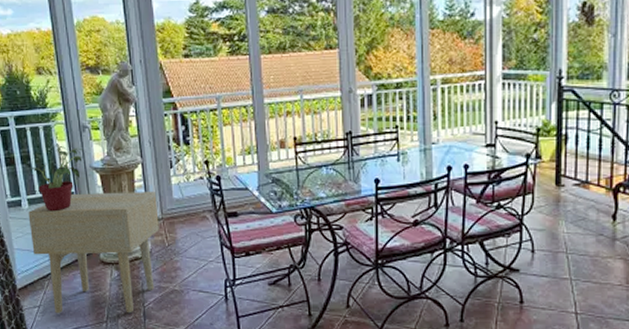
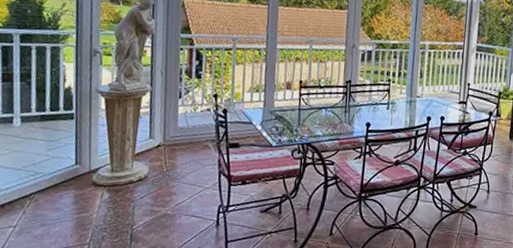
side table: present [28,191,159,314] -> none [17,114,162,236]
potted plant: present [30,143,84,212] -> none [29,65,92,131]

